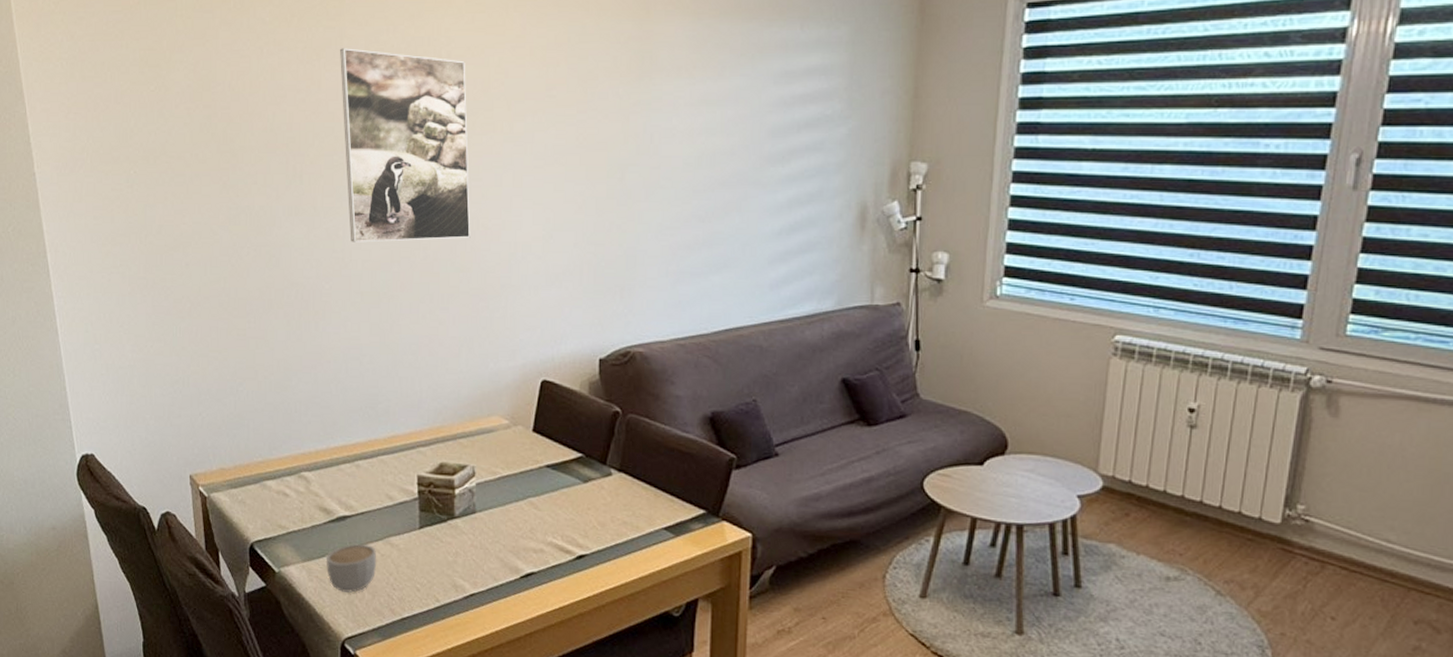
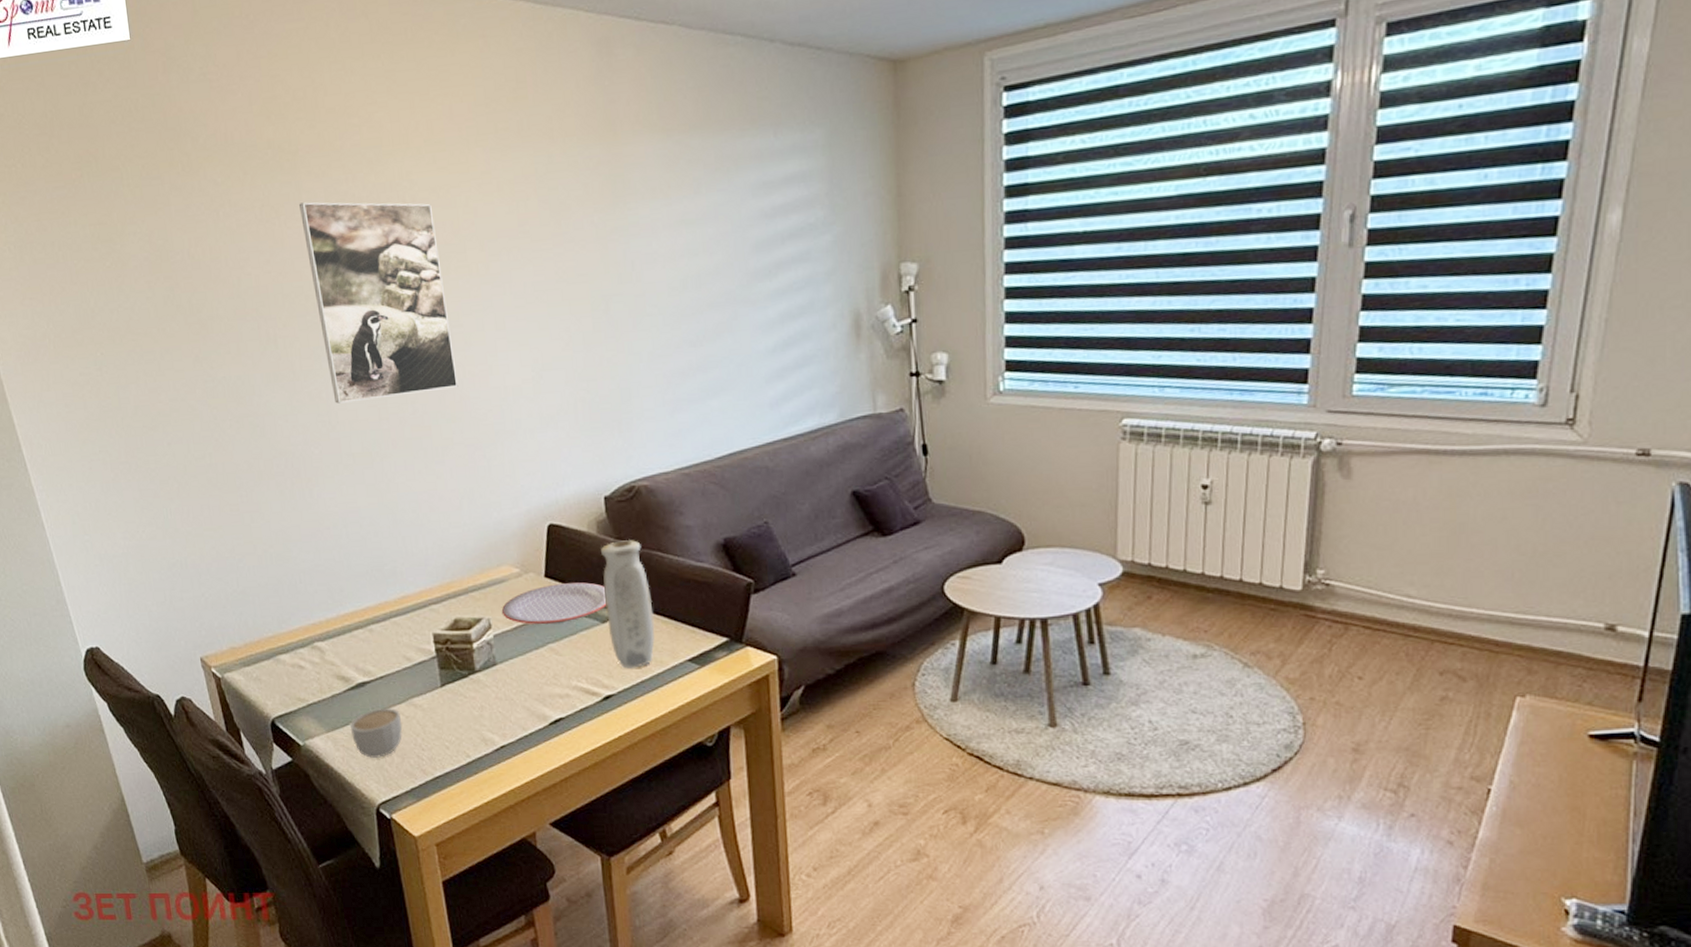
plate: none [488,439,591,479] -> present [502,582,607,625]
vase: none [589,403,635,531] -> present [601,540,655,669]

